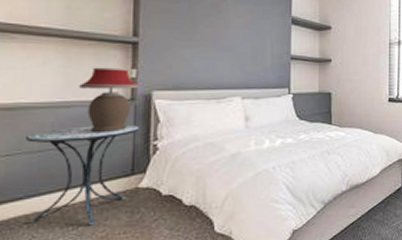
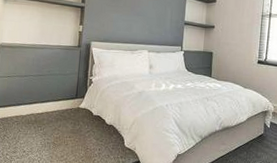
side table: present [26,125,139,226] -> none [18,62,82,129]
table lamp: present [79,67,139,133] -> none [49,23,83,68]

